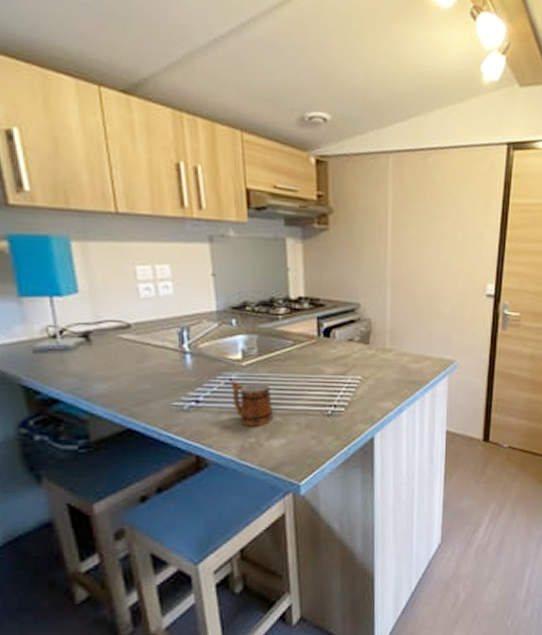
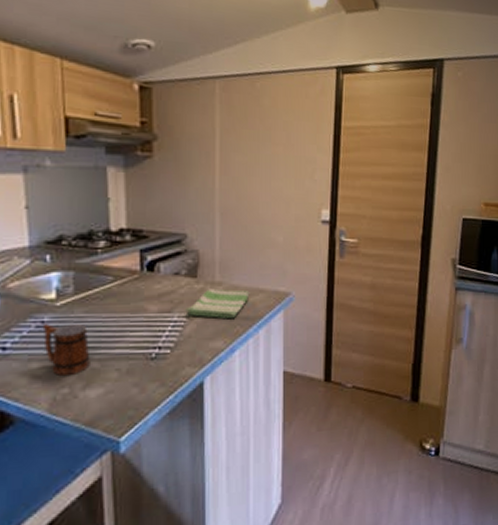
dish towel: none [358,354,418,382] -> present [185,288,250,318]

